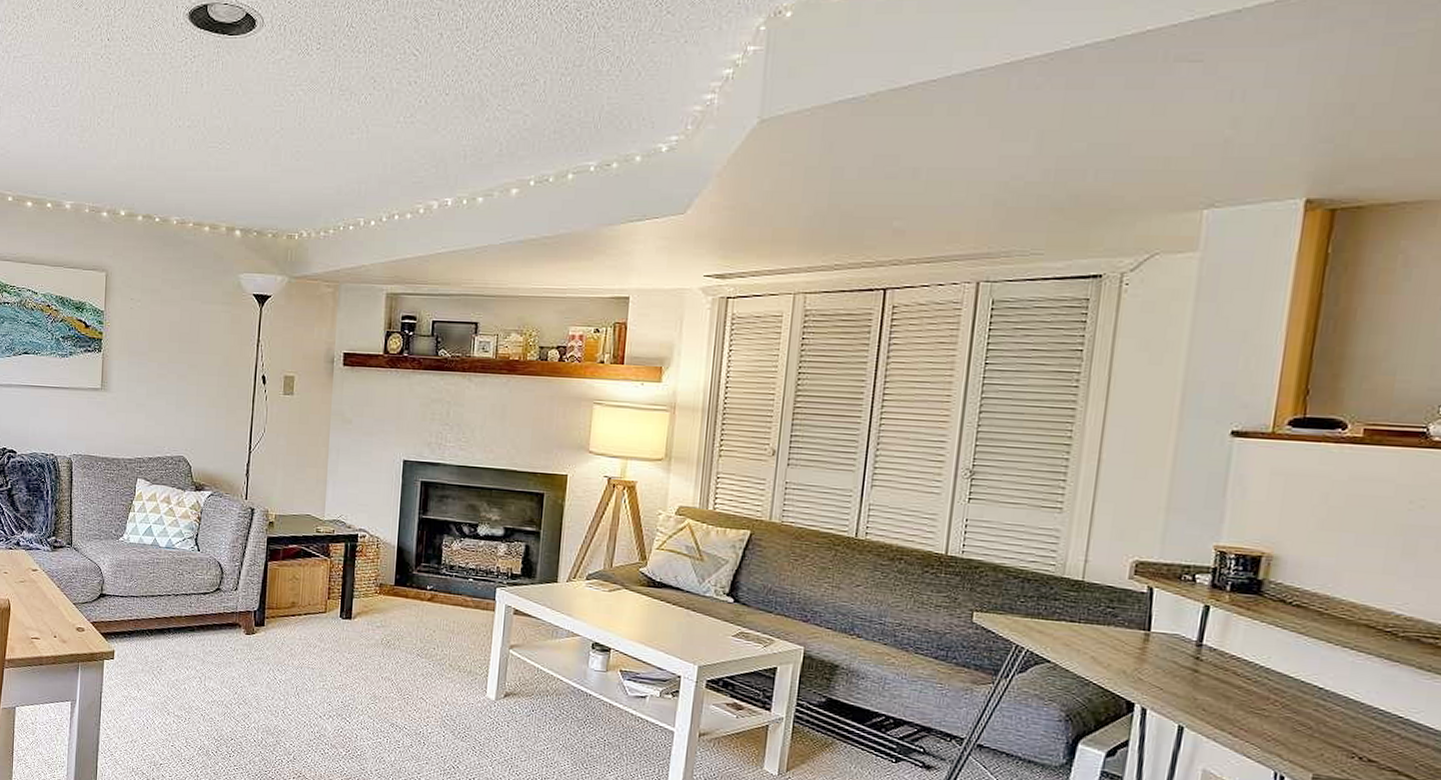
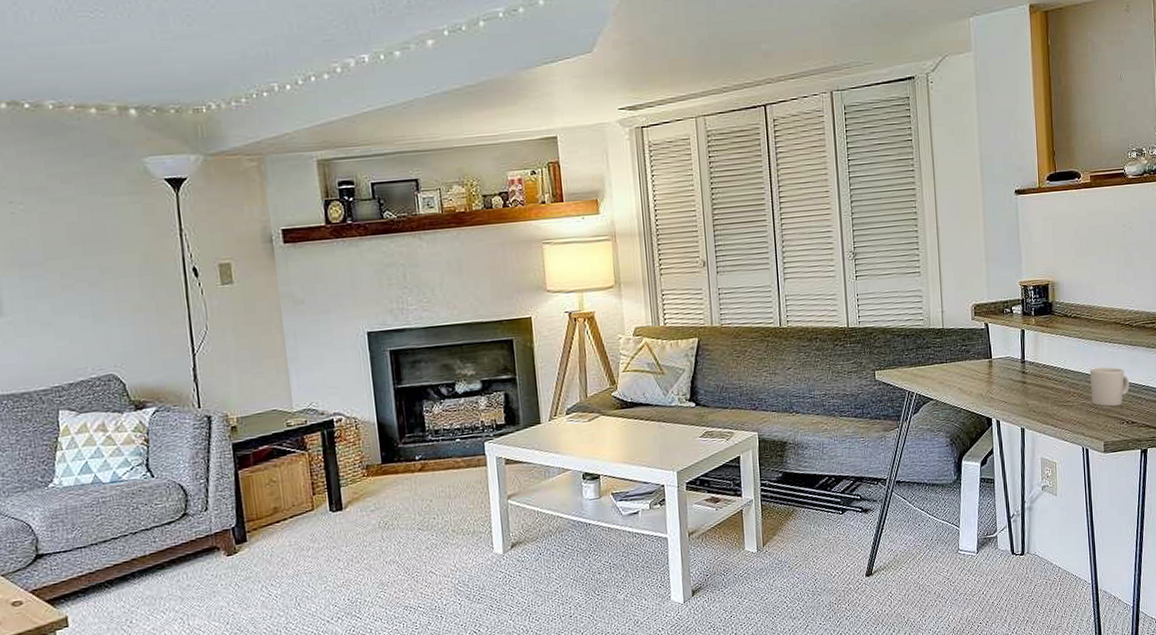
mug: none [1303,675,1377,734] -> present [1090,367,1130,407]

